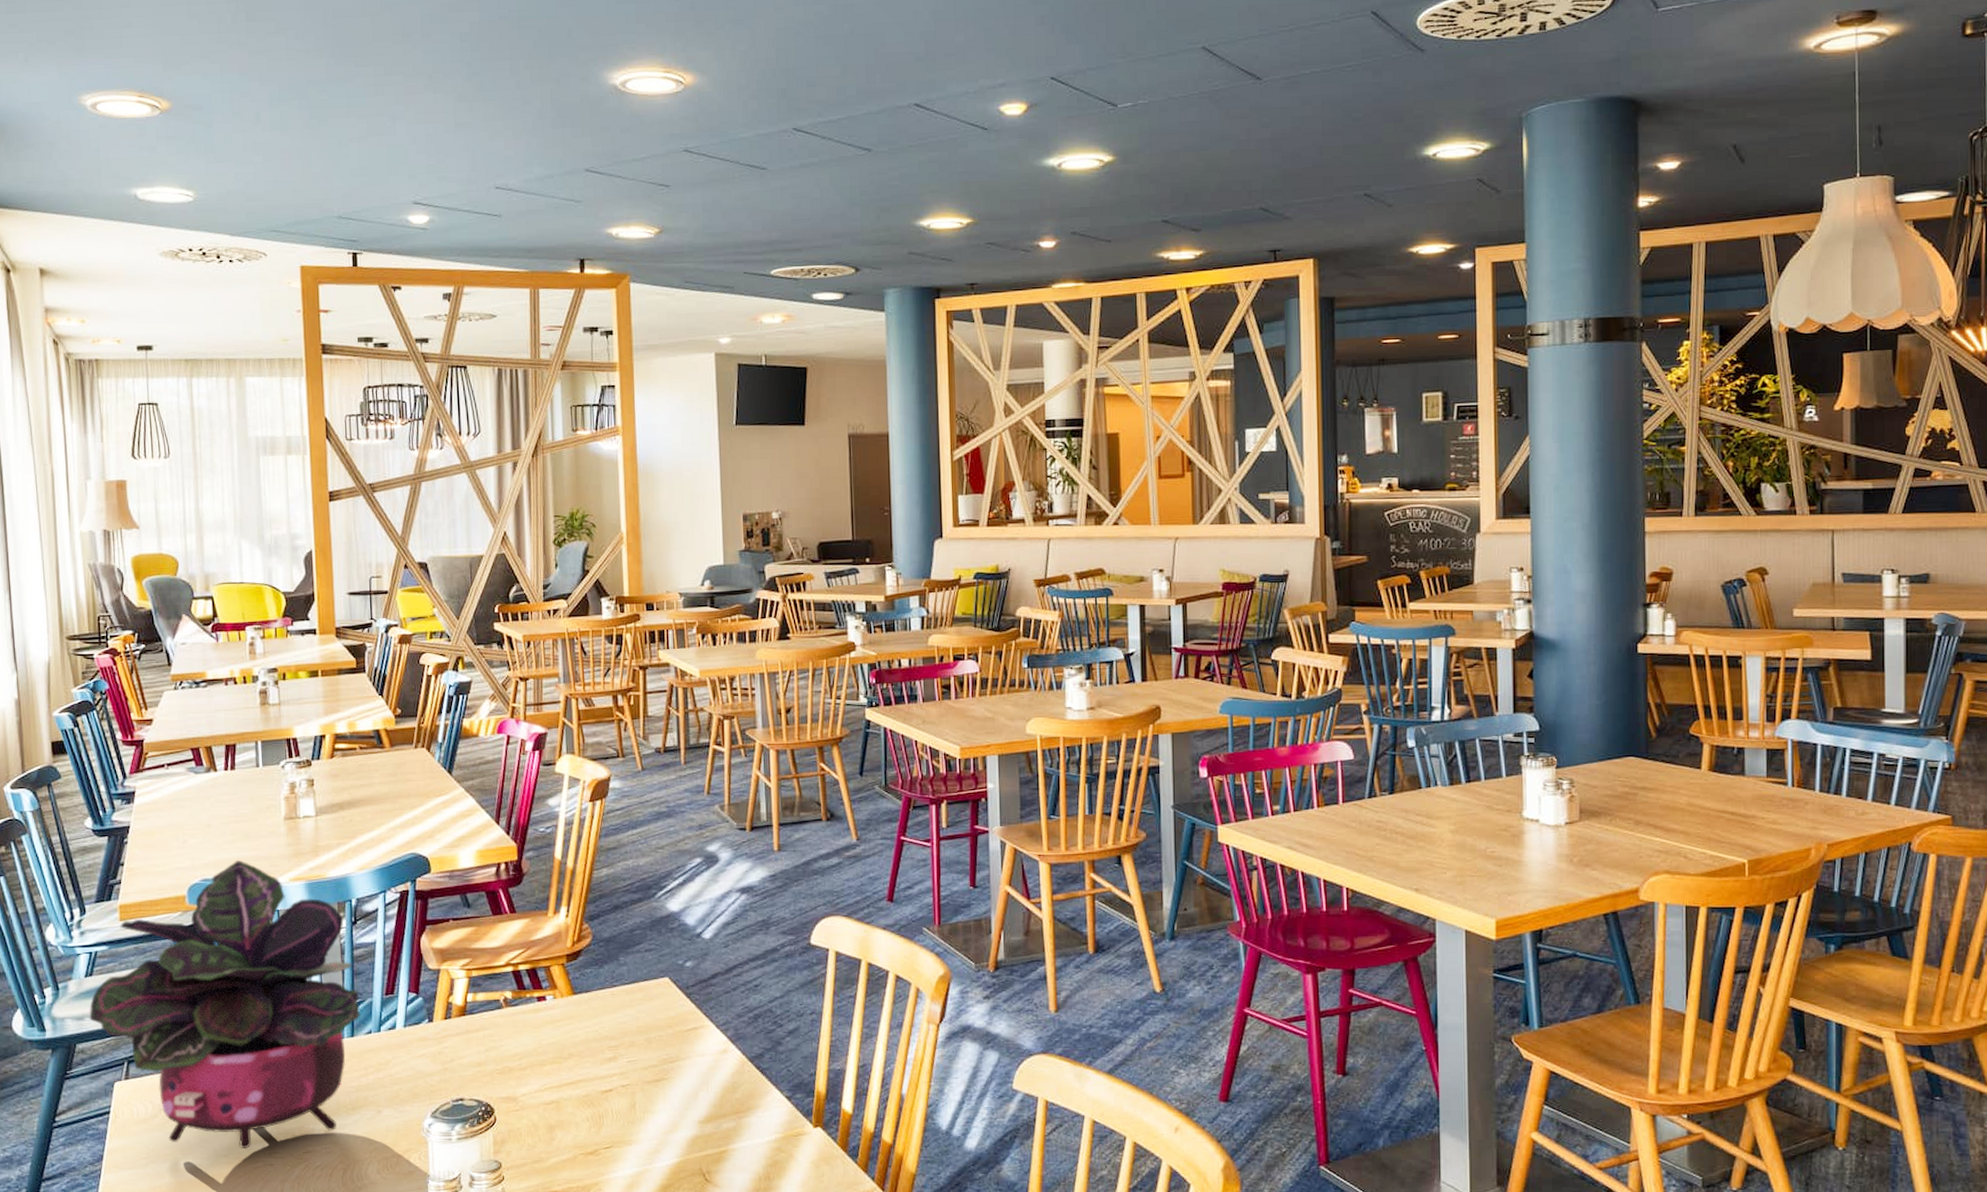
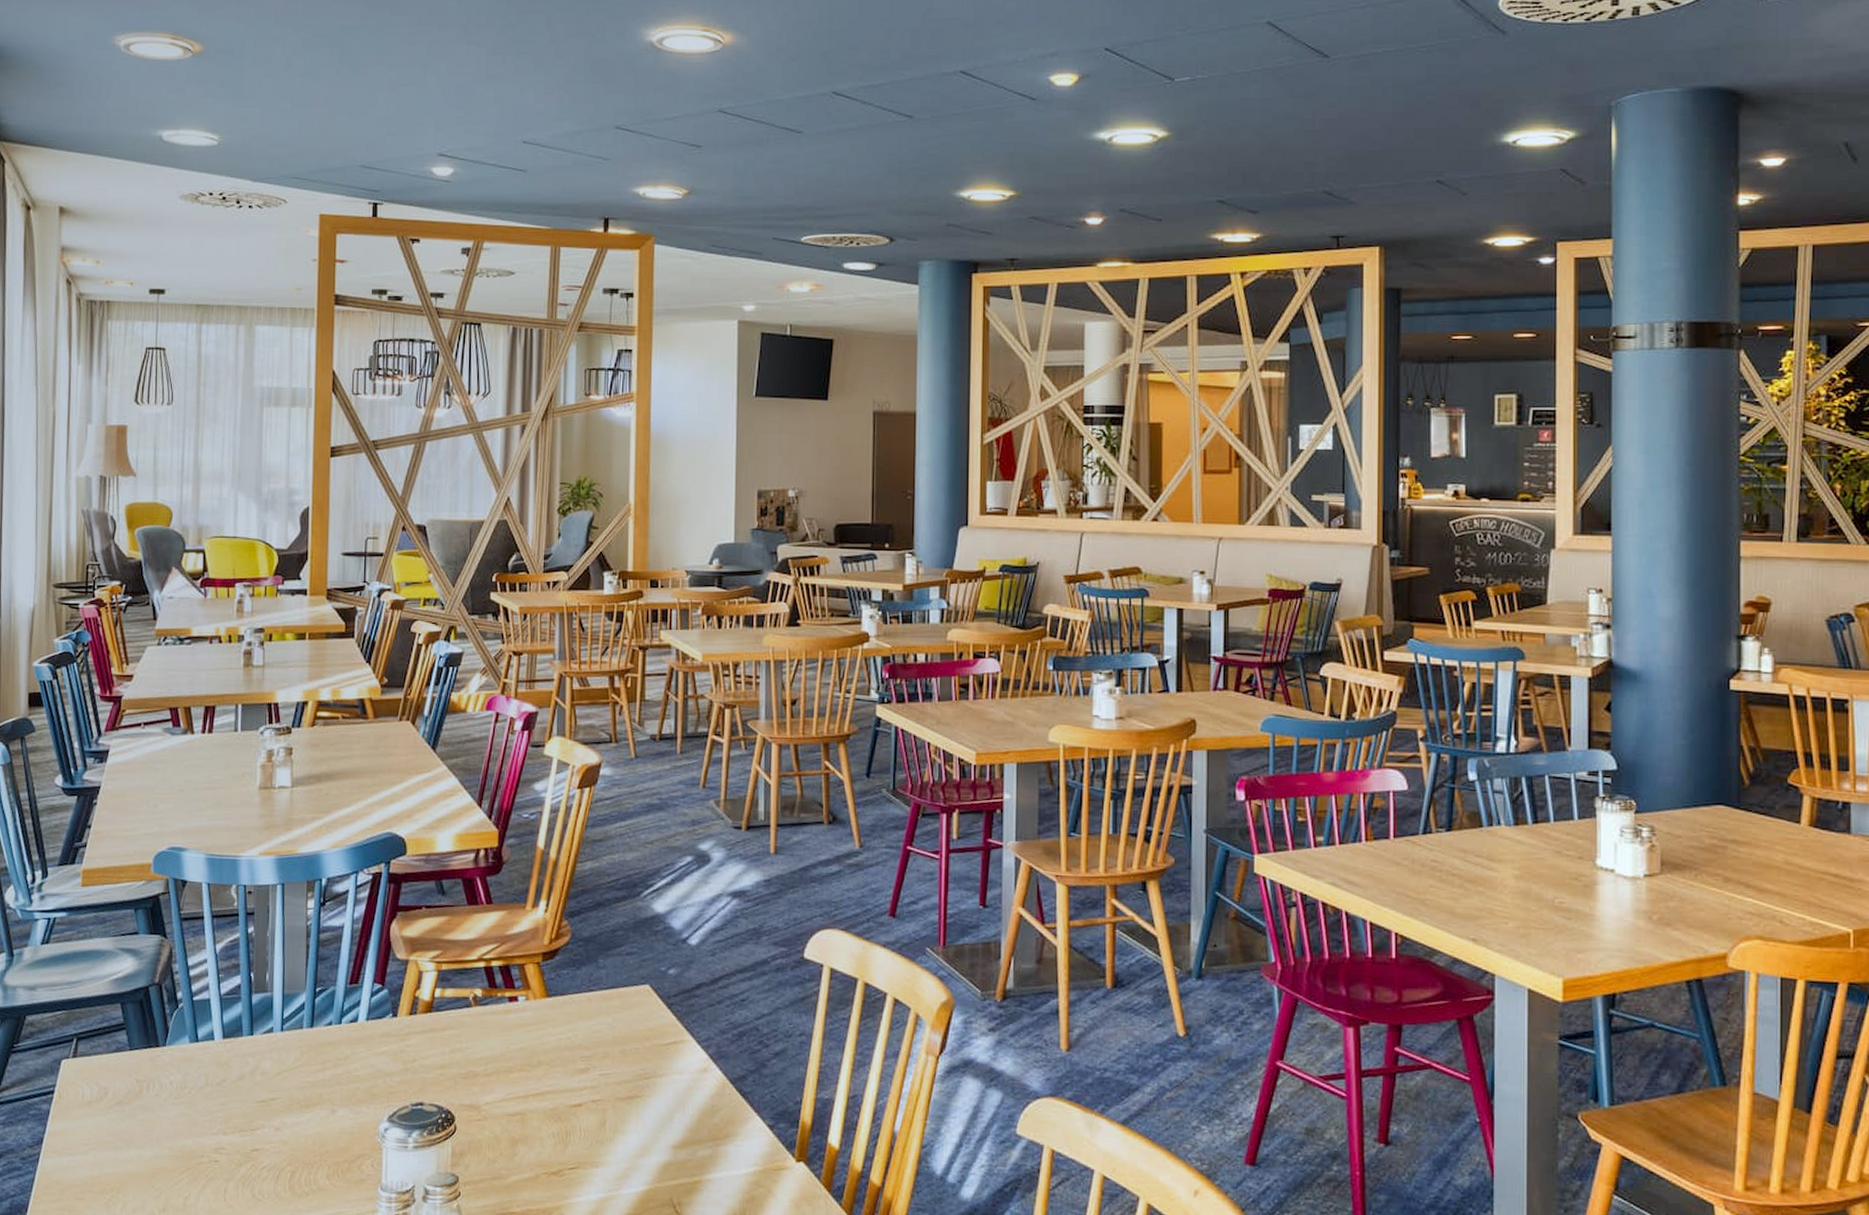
potted plant: present [89,859,361,1149] -> none [42,829,323,1142]

